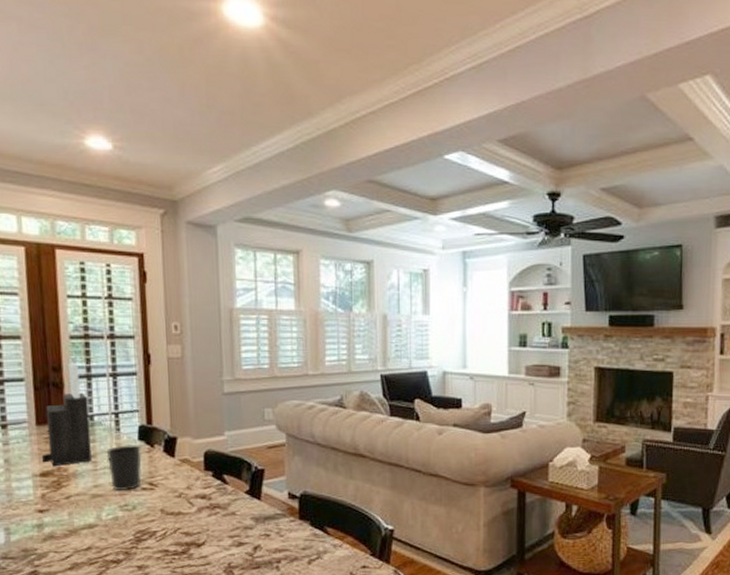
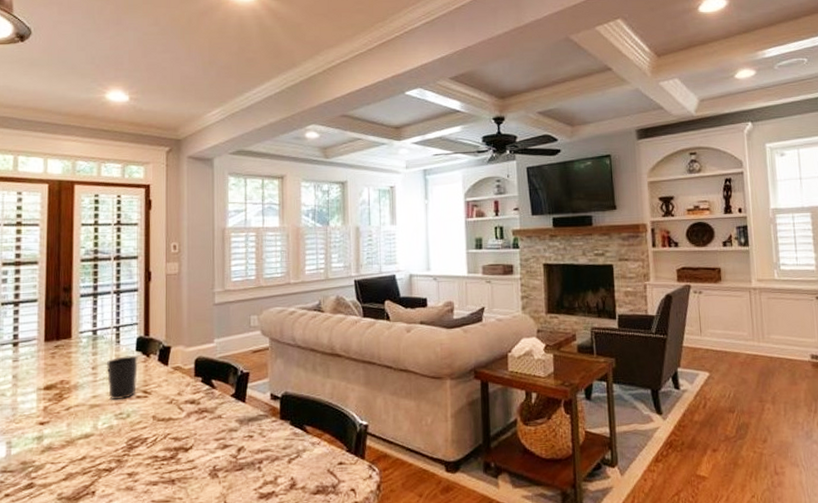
knife block: present [42,363,92,467] -> none [48,283,93,380]

